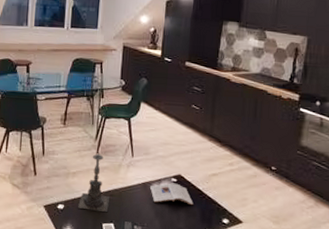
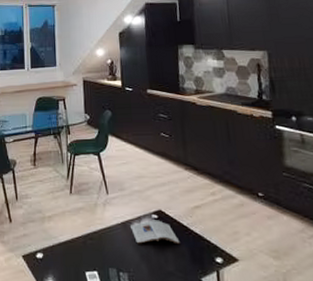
candle holder: present [78,152,111,213] -> none [57,192,90,259]

